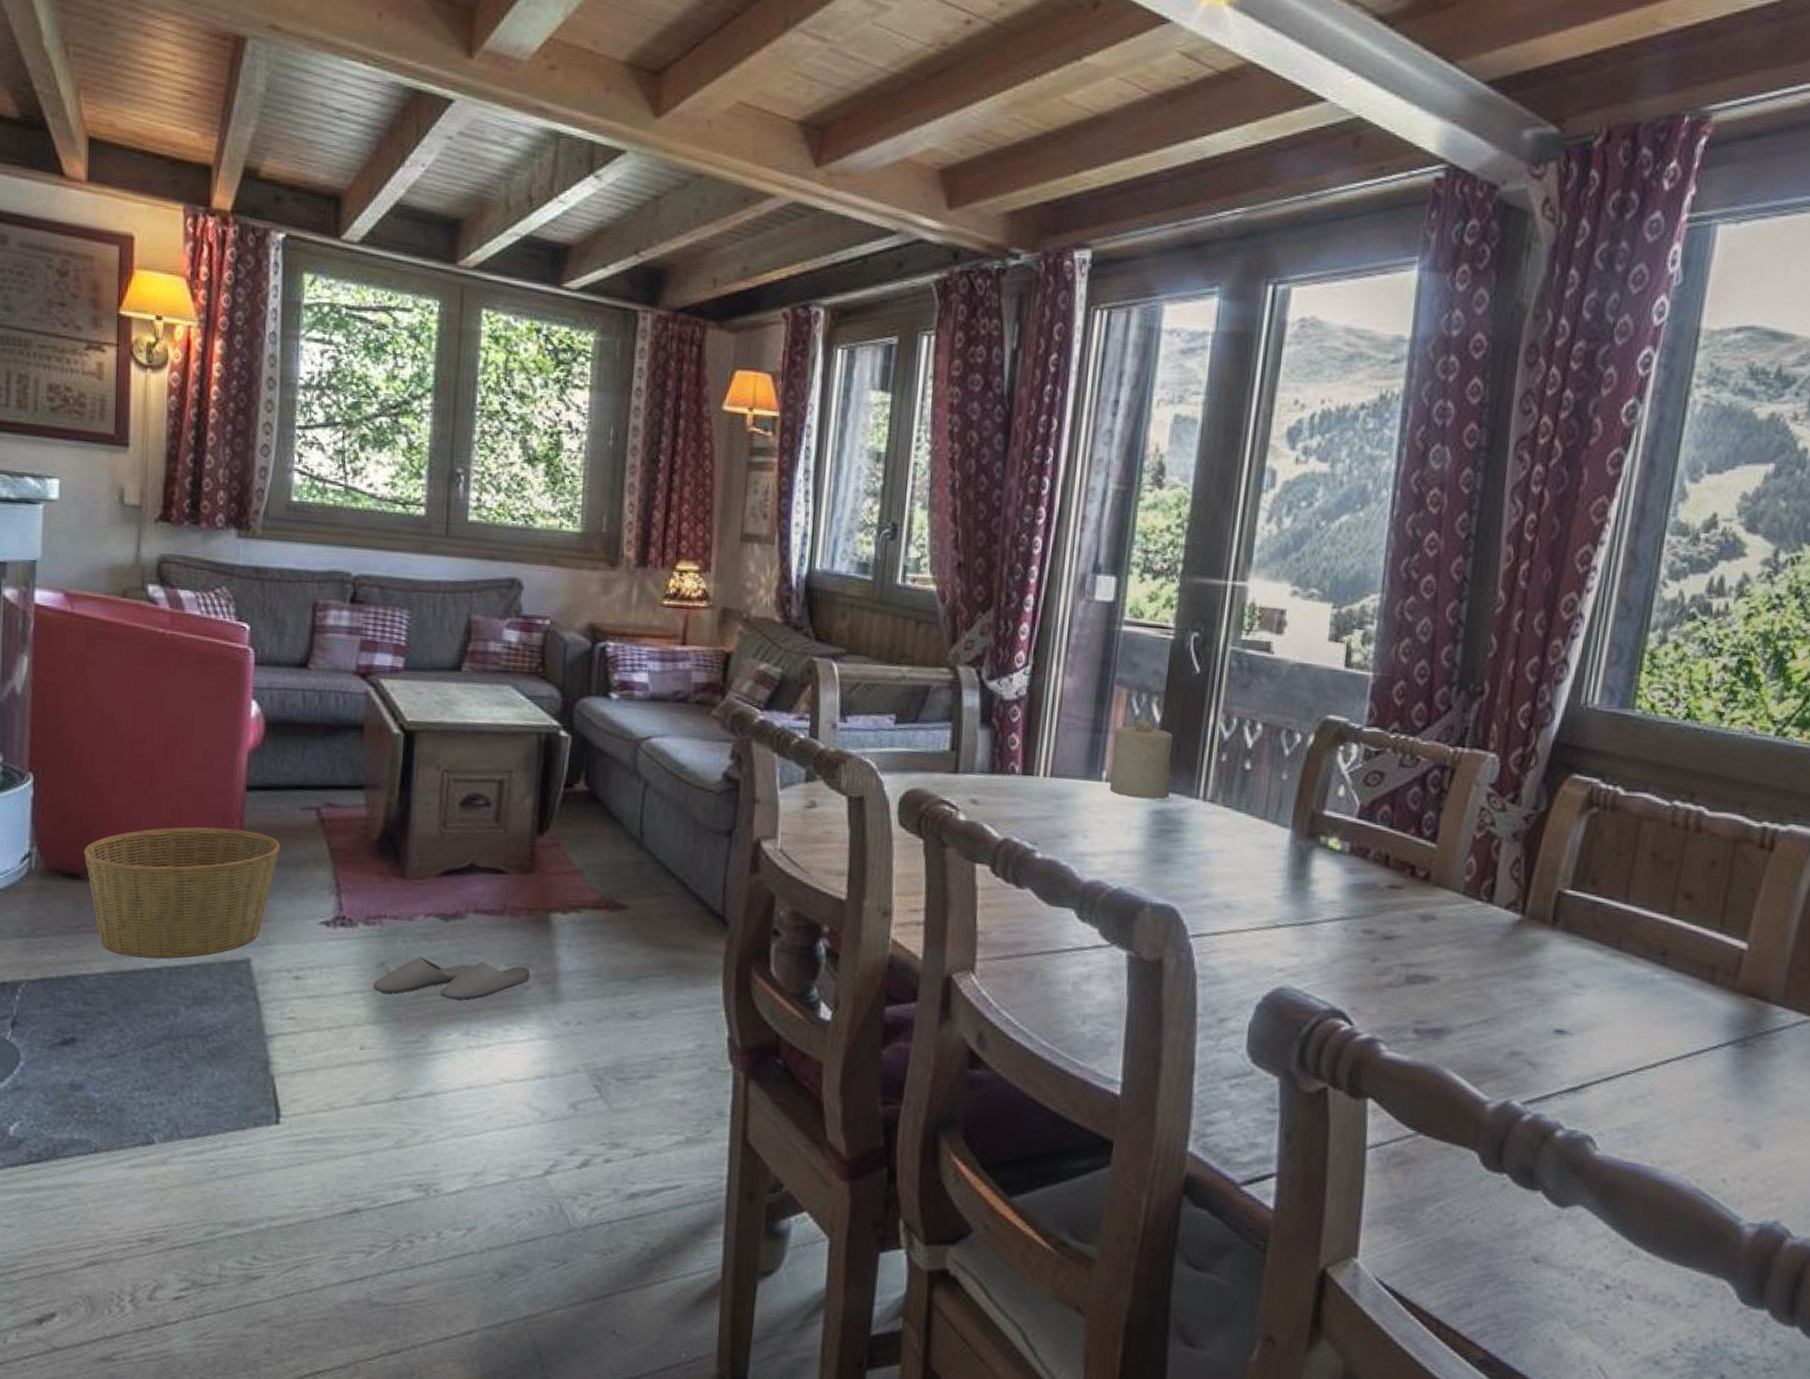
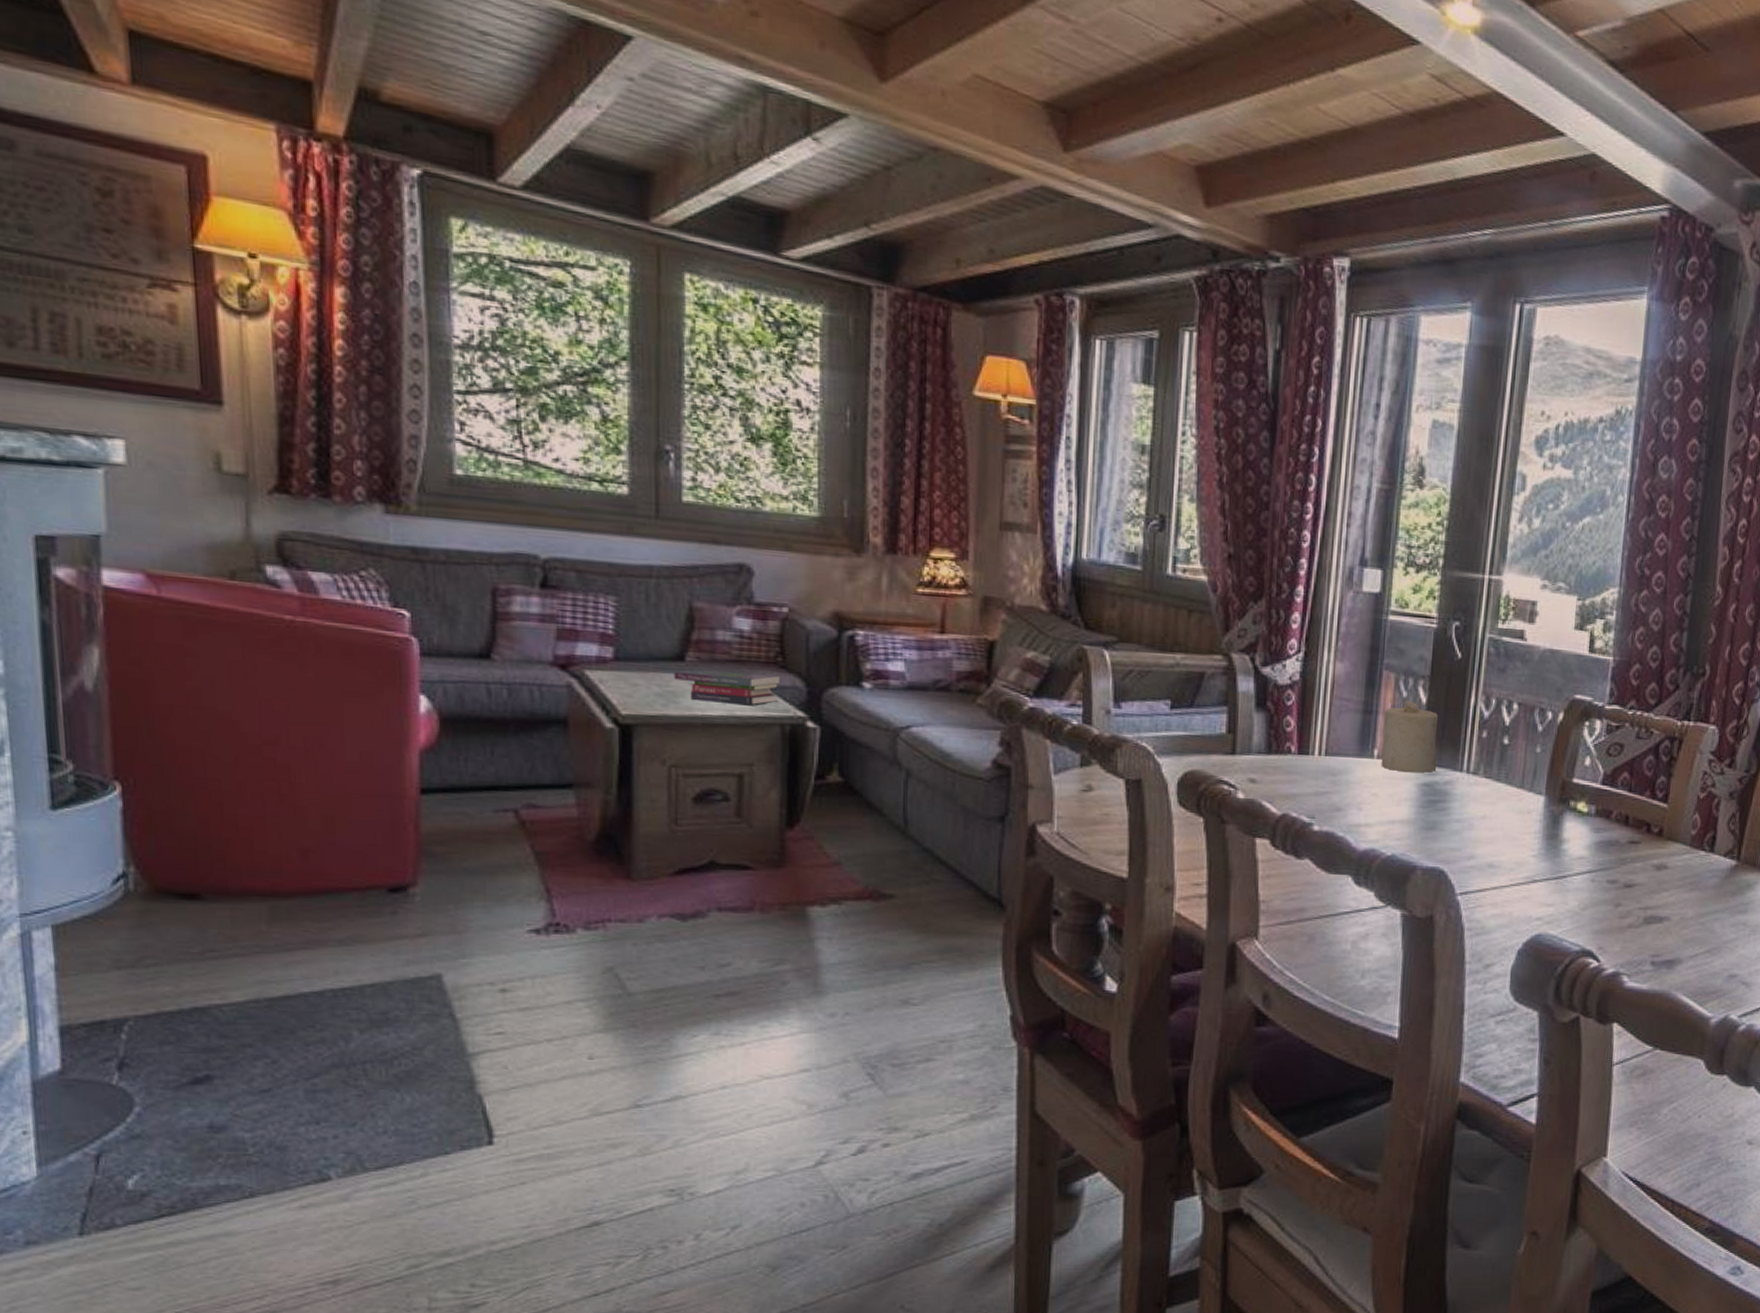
basket: present [84,827,280,959] -> none [202,835,470,982]
slippers: present [373,957,530,1000] -> none [599,959,787,1001]
books: none [451,678,539,715] -> present [673,669,780,706]

